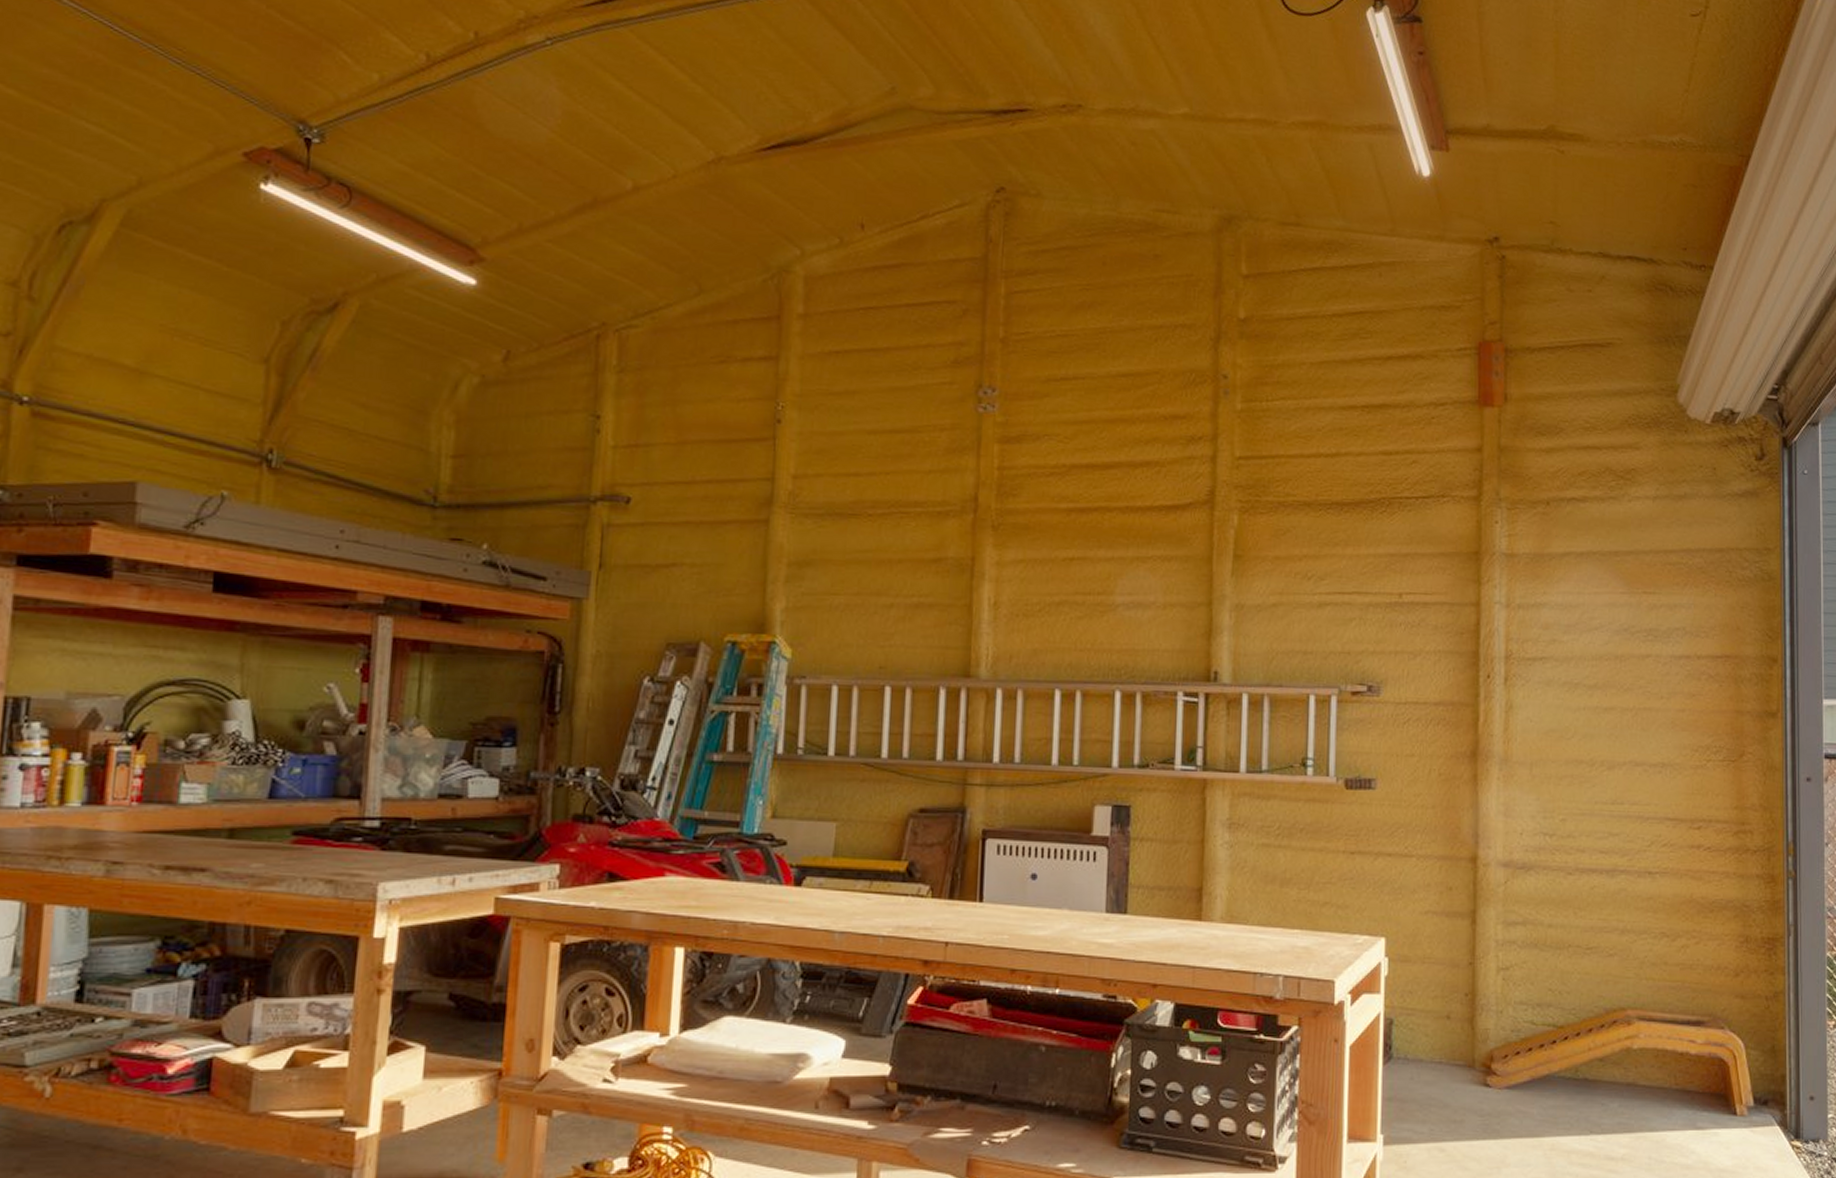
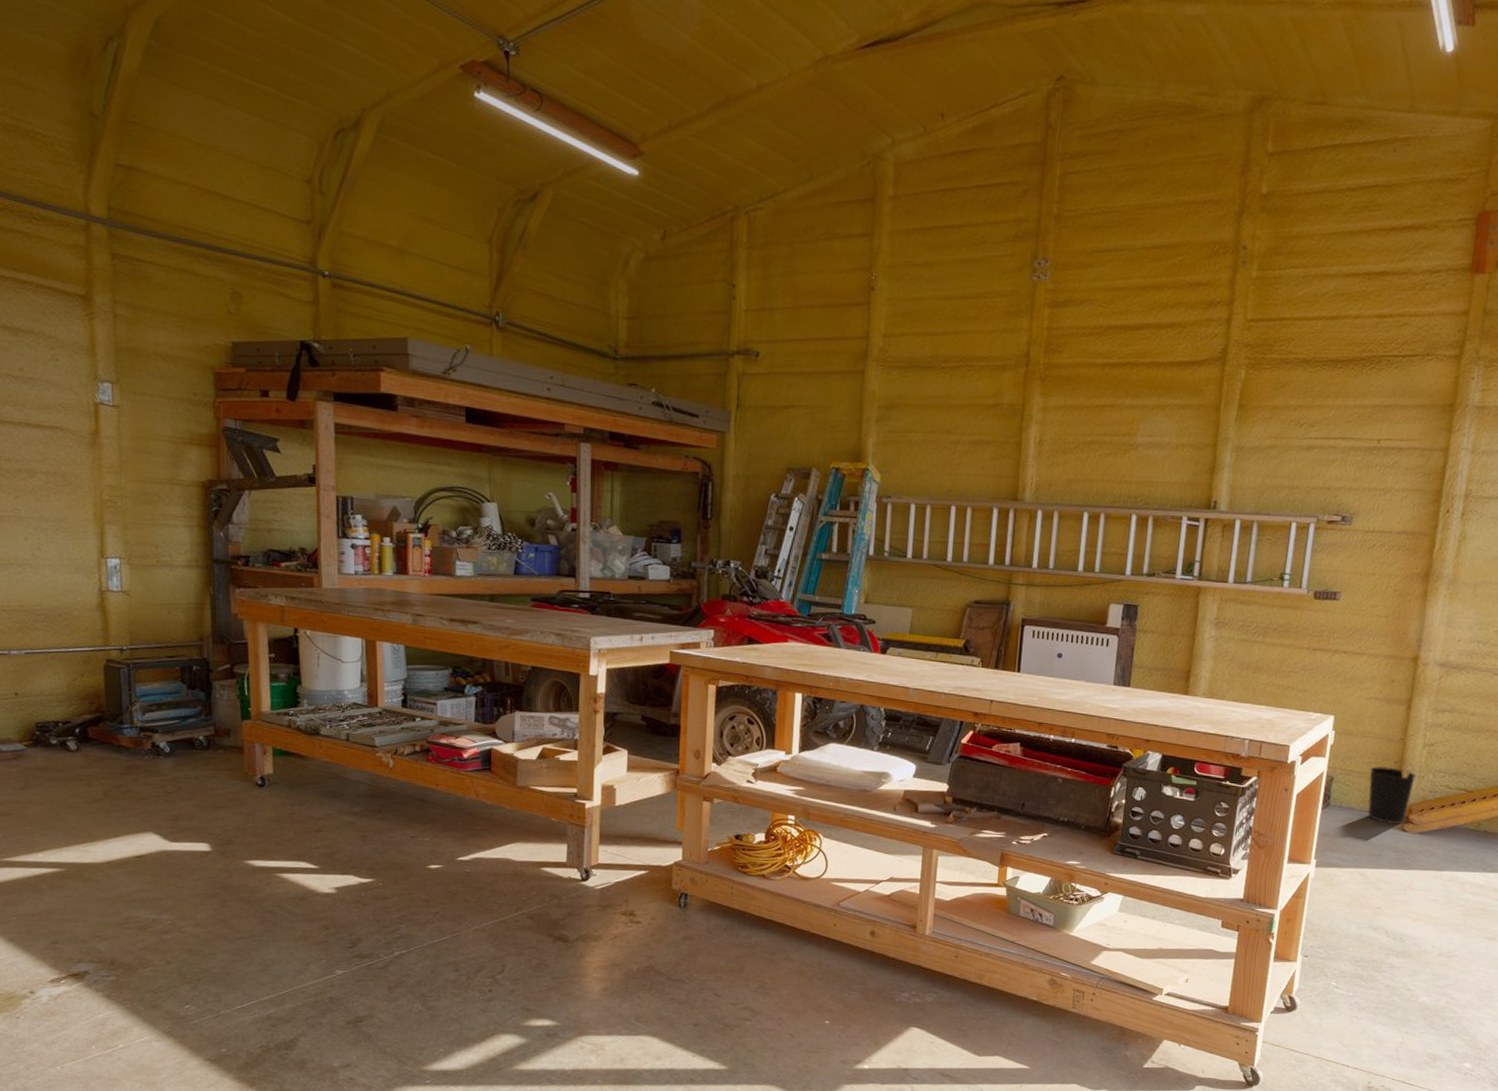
wastebasket: none [1435,1000,1494,1079] -> present [1368,766,1417,824]

